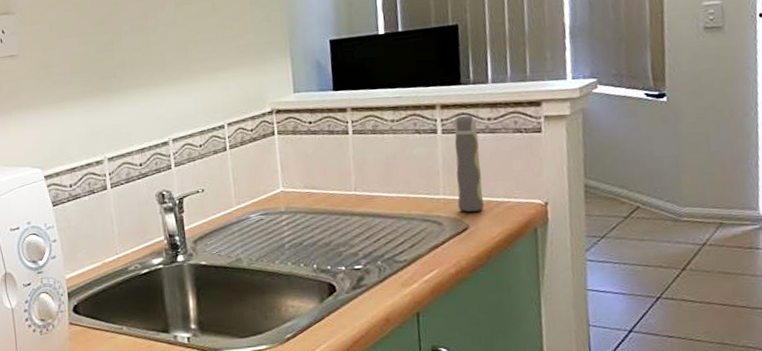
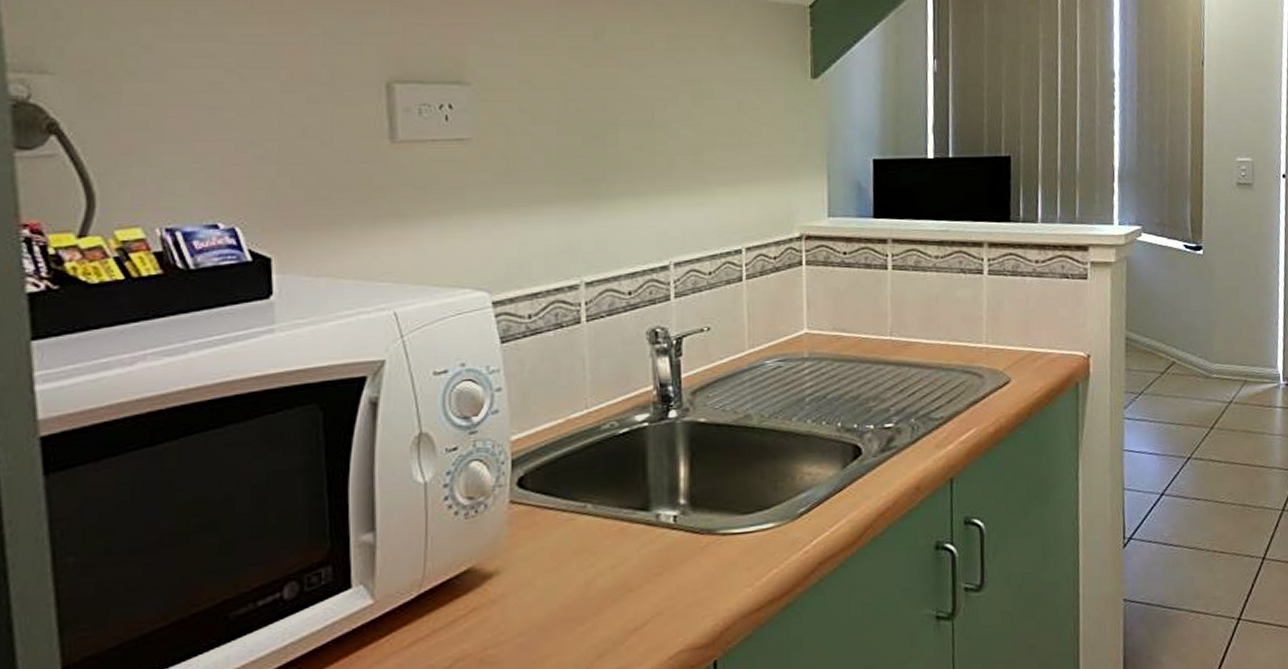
spray bottle: present [454,115,485,212] -> none [1000,255,1028,364]

